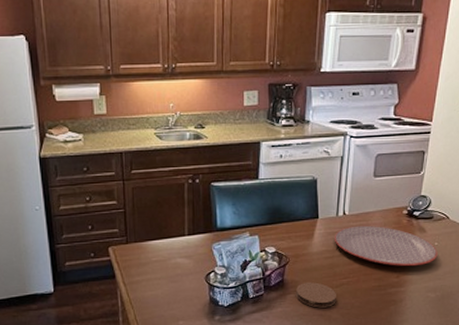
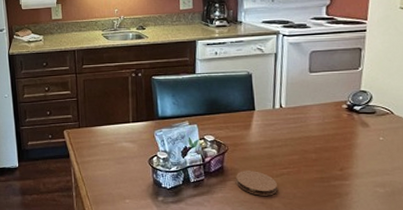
plate: present [334,225,438,267] -> none [271,118,384,160]

